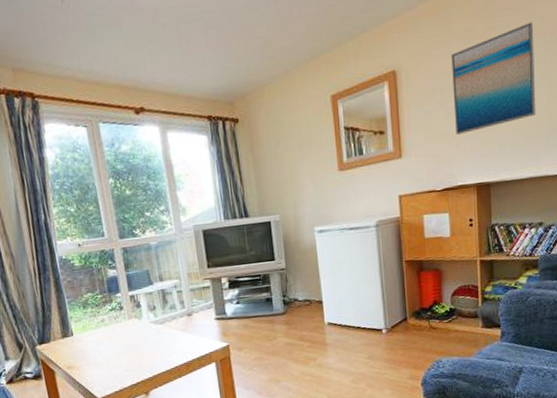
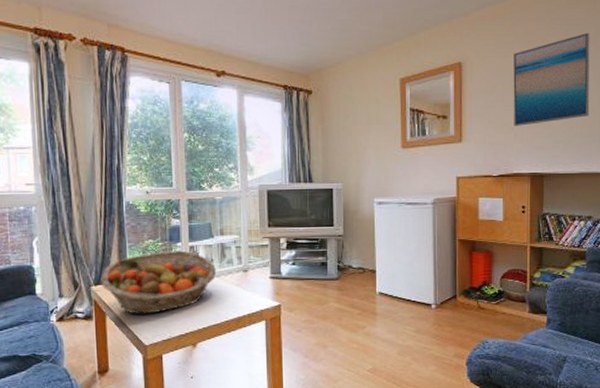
fruit basket: none [44,300,160,369] -> present [101,250,216,314]

